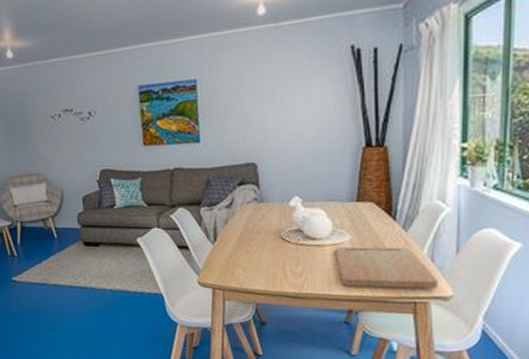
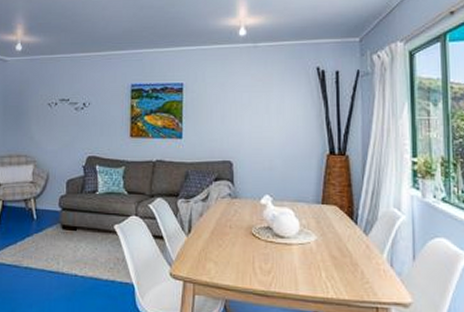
cutting board: present [335,246,438,289] -> none [302,246,398,294]

